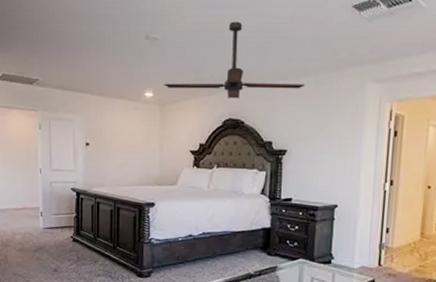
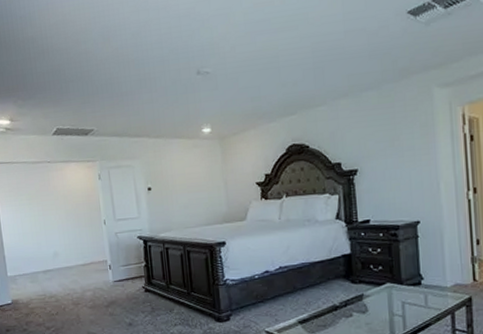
ceiling fan: present [164,21,304,99] -> none [221,44,367,124]

